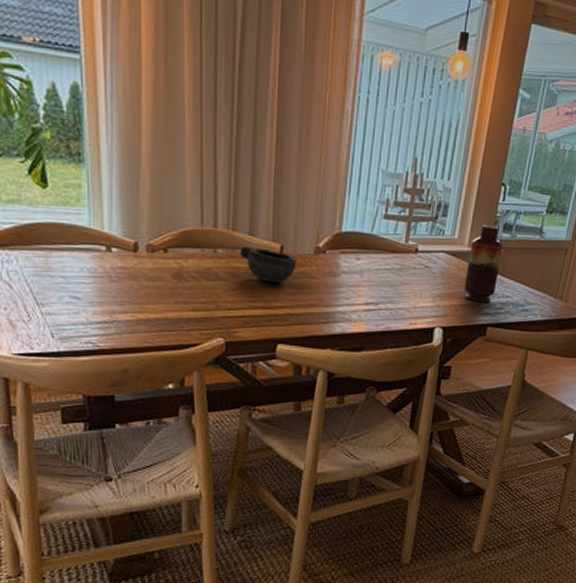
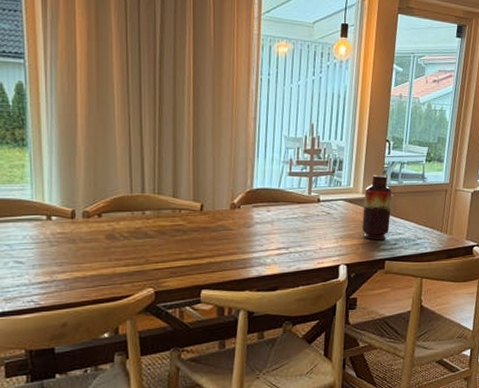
bowl: present [239,246,296,283] -> none [164,207,215,237]

